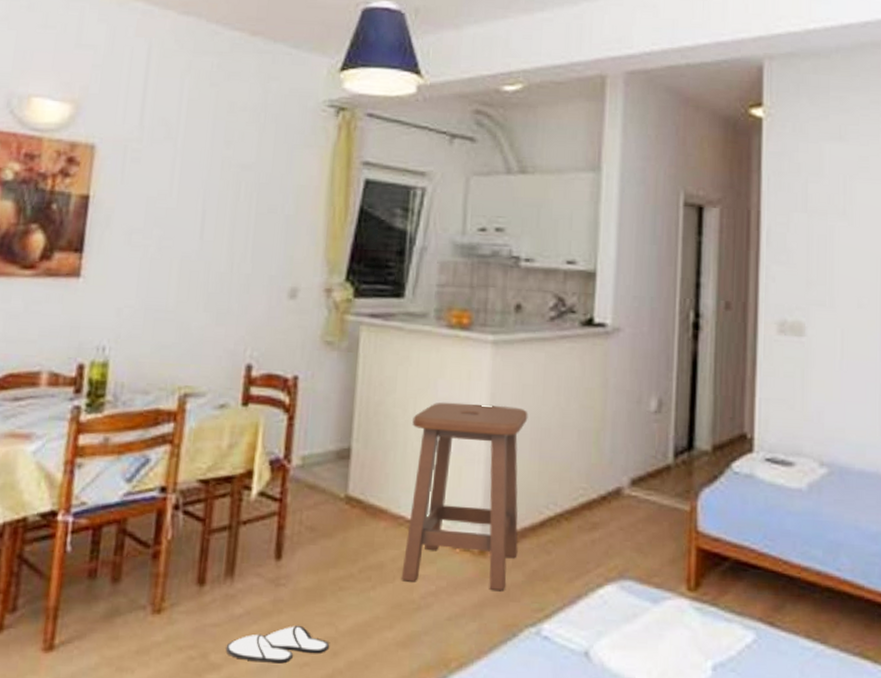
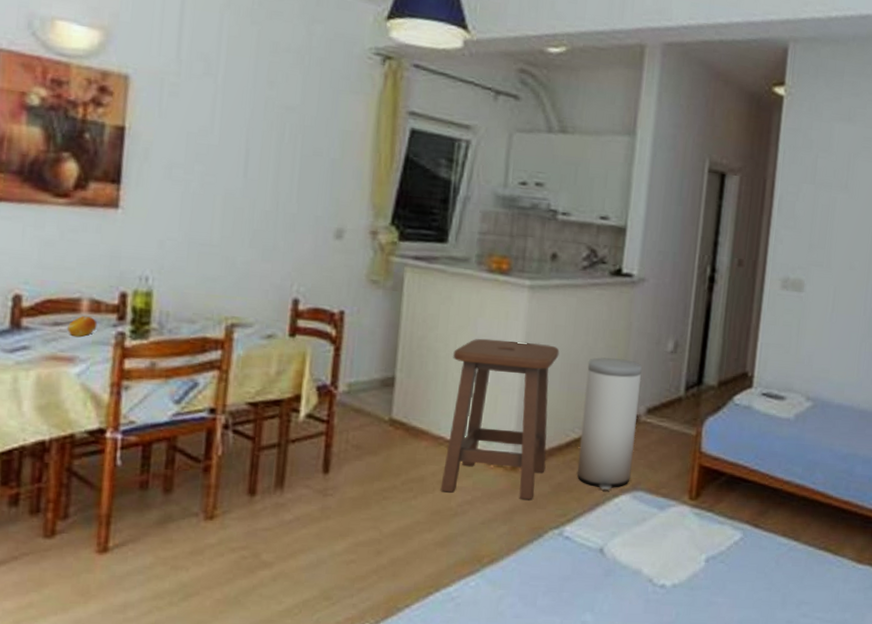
fruit: none [26,389,55,413] -> present [68,315,97,338]
slippers: present [225,625,329,664] -> none [276,528,373,561]
pedal bin: none [553,420,623,580] -> present [576,357,642,491]

